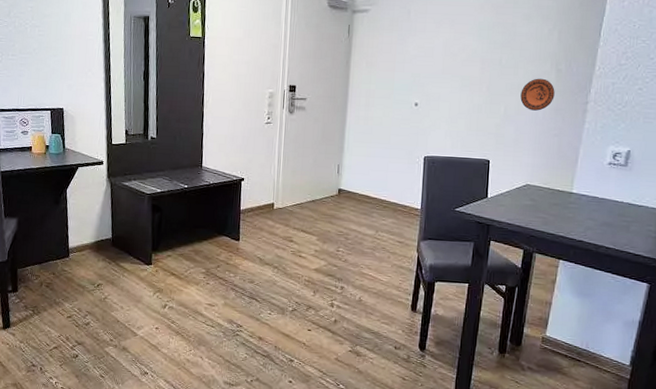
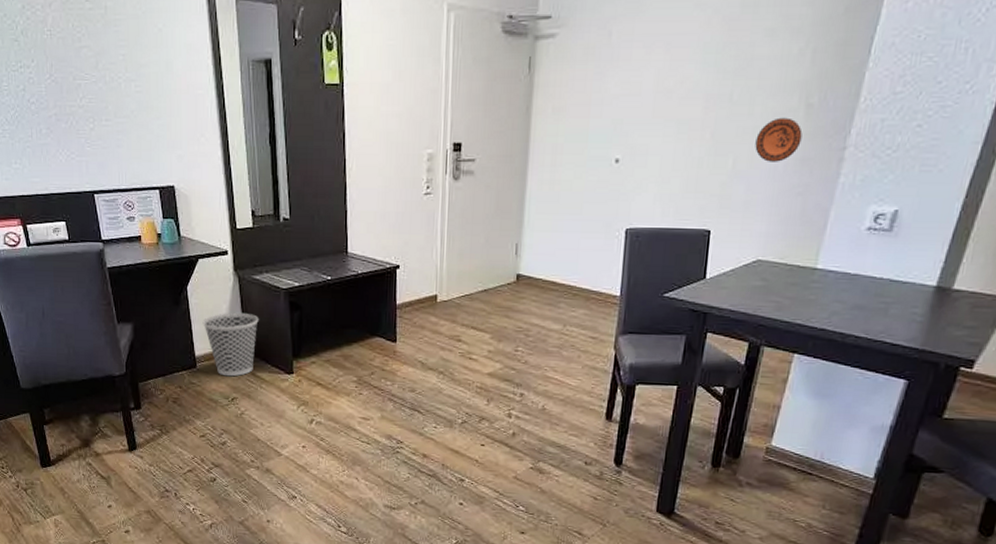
wastebasket: none [77,211,125,266] -> present [202,312,259,377]

